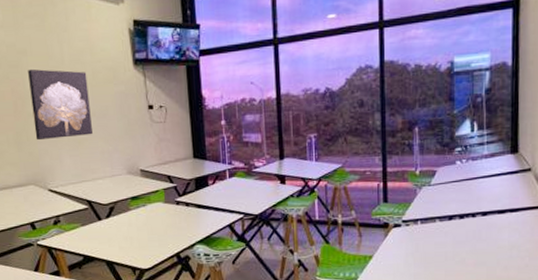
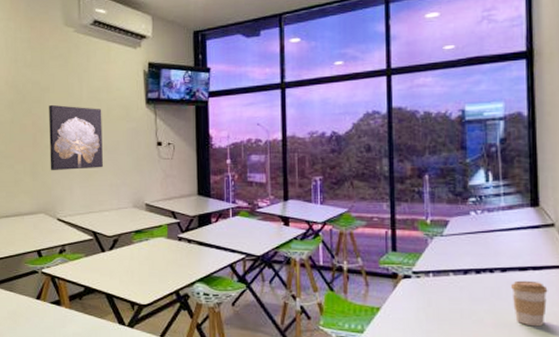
coffee cup: none [489,222,523,263] -> present [510,280,548,327]

